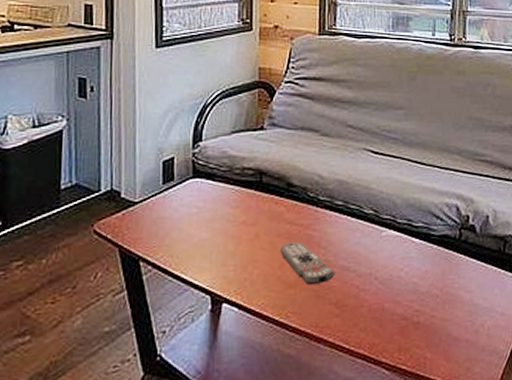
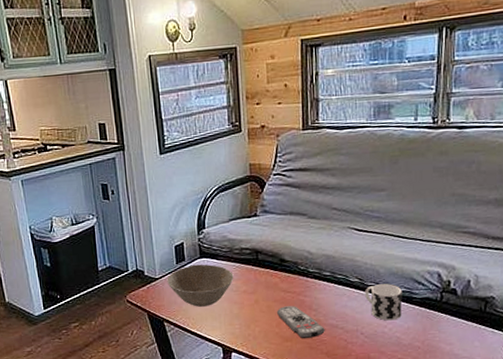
bowl: none [148,185,232,241] -> present [167,264,234,307]
cup: none [380,217,420,263] -> present [365,284,402,321]

